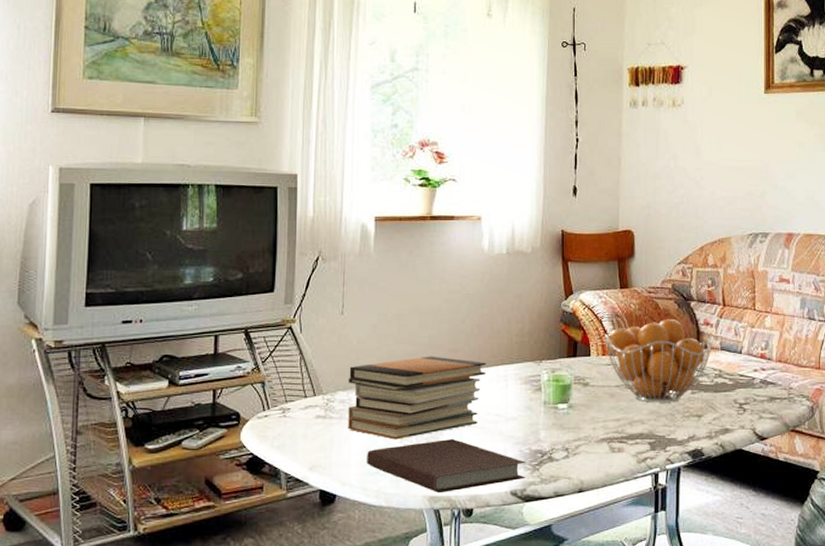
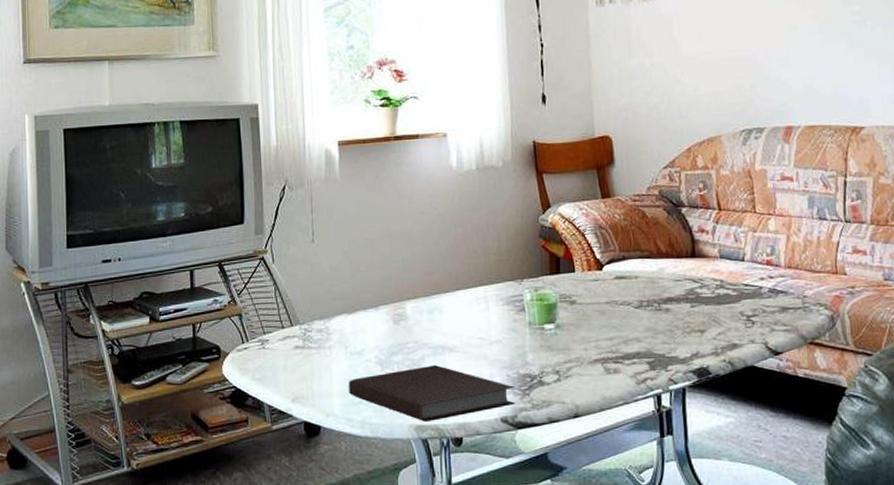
book stack: present [348,356,486,440] -> none [323,280,465,368]
fruit basket: present [605,319,713,403] -> none [589,228,711,319]

